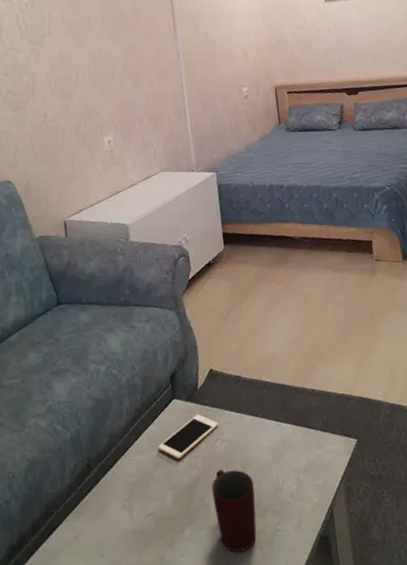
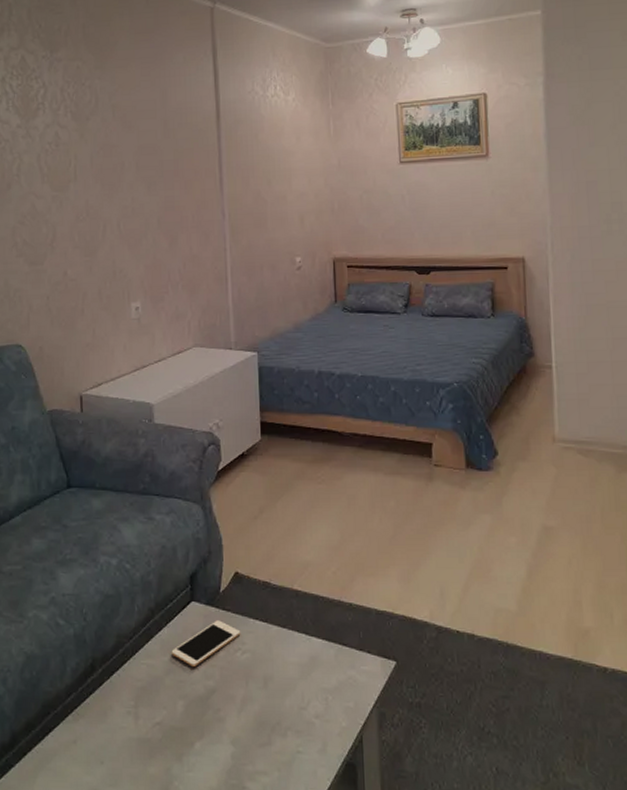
mug: present [211,469,257,551] -> none [228,682,276,771]

